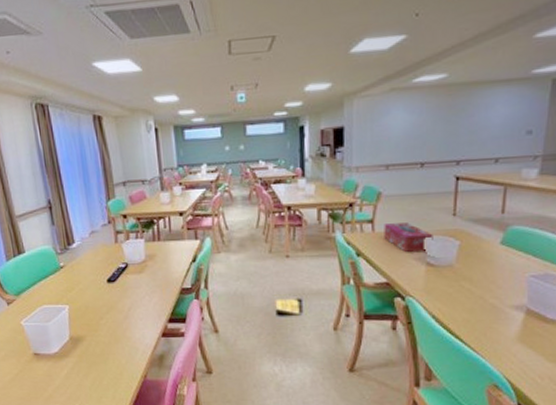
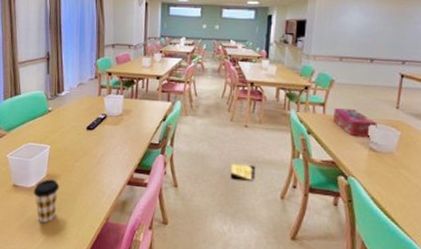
coffee cup: none [57,342,87,390] -> present [33,179,60,223]

